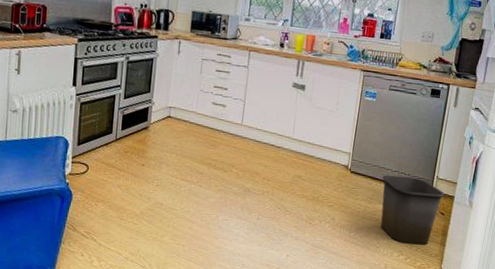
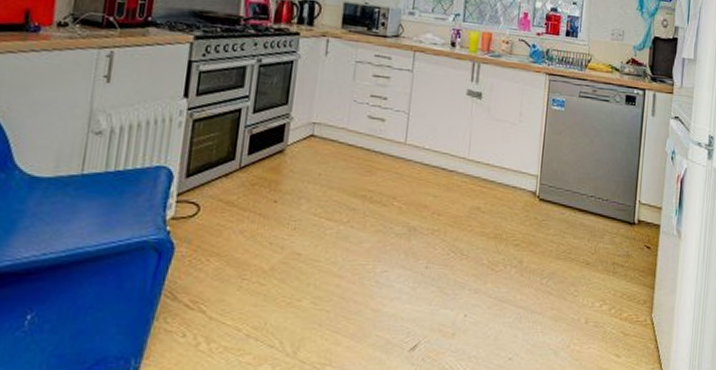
waste bin: present [380,174,445,245] -> none [576,201,650,290]

